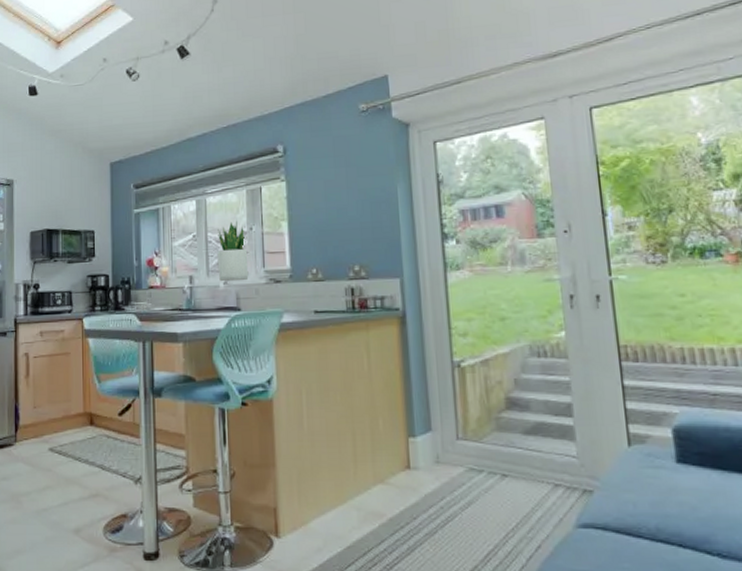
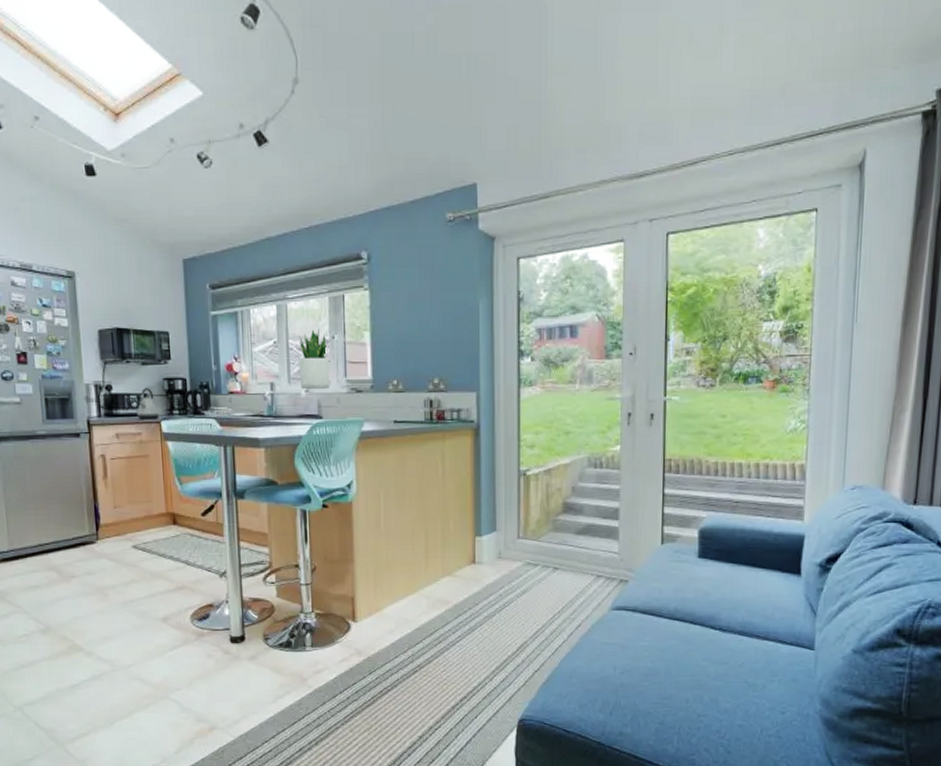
kettle: none [61,286,82,318] -> present [136,388,159,421]

